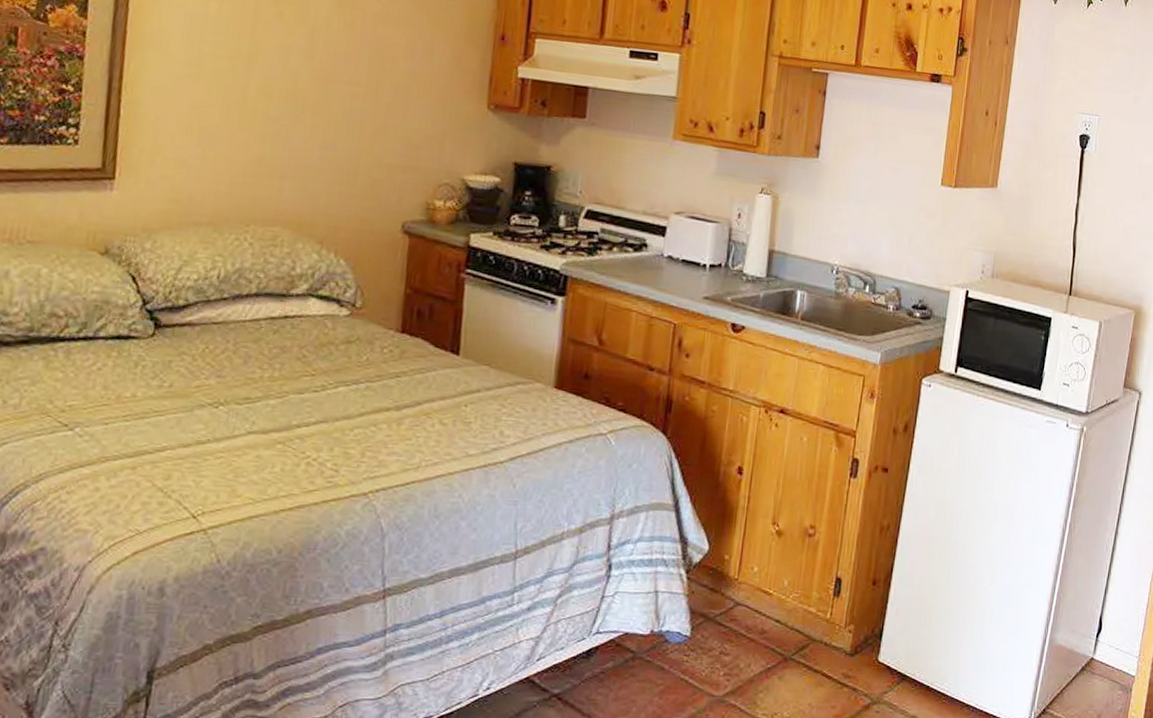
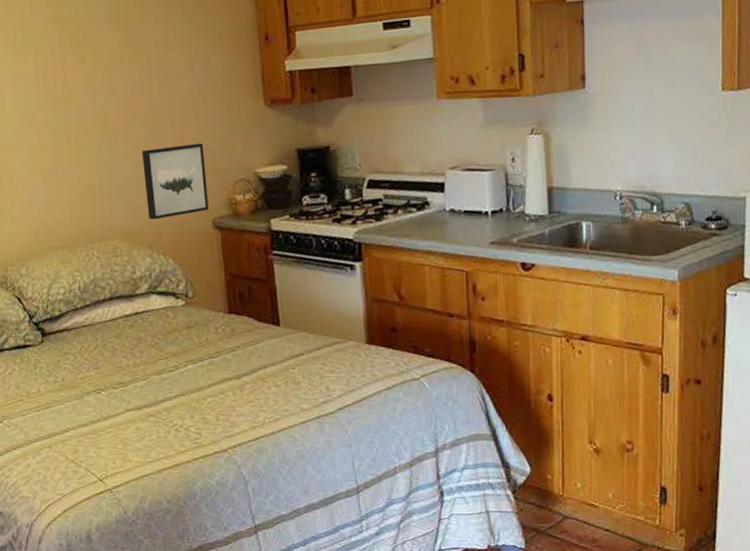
wall art: none [325,130,408,212] -> present [142,143,209,220]

